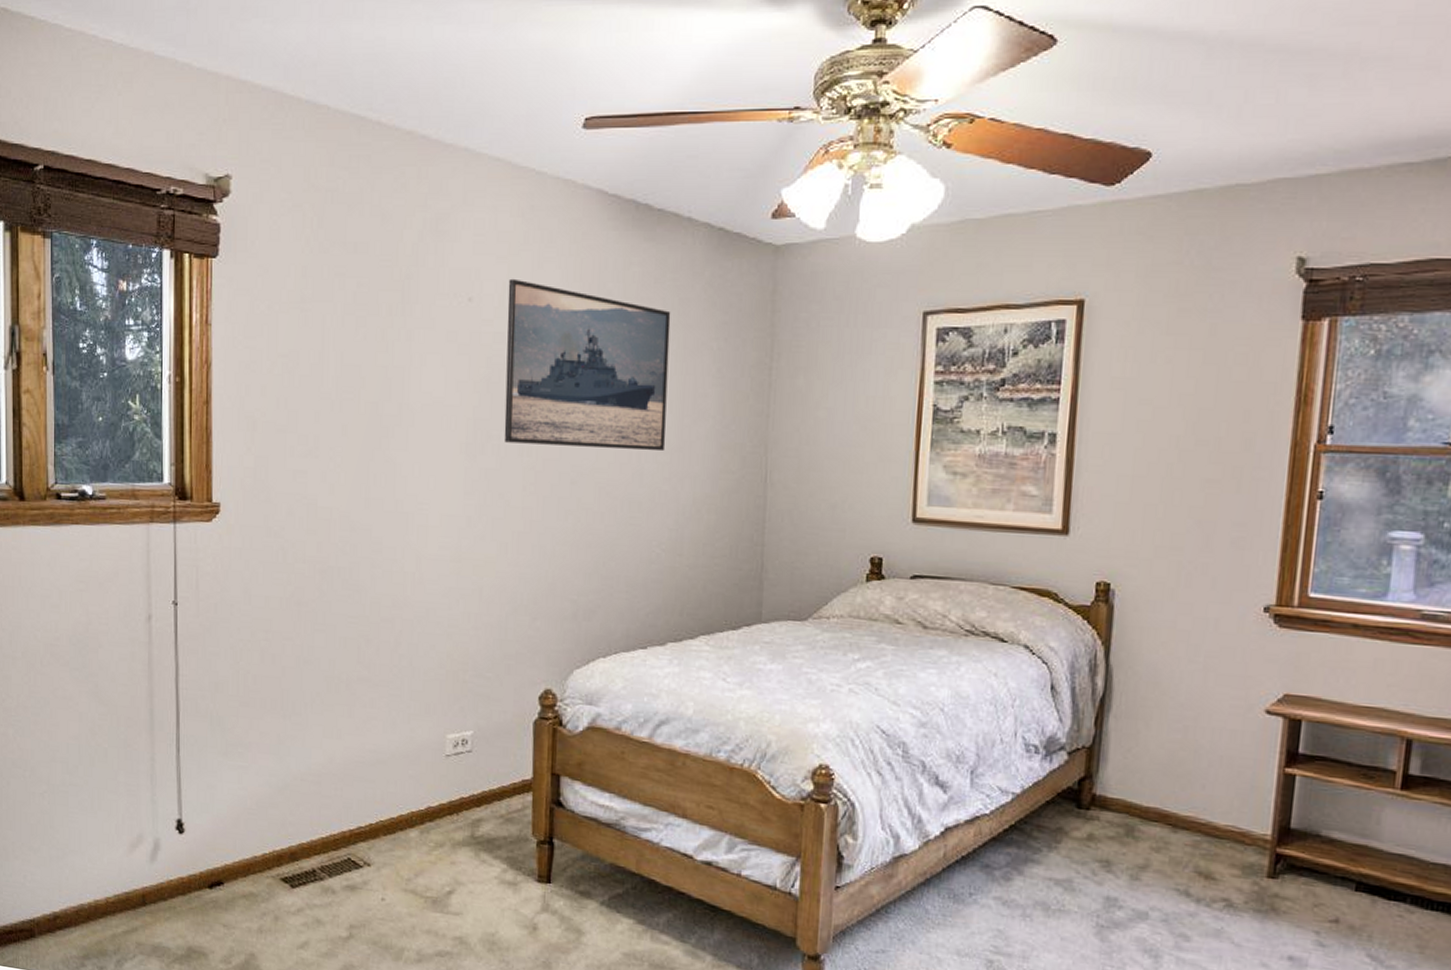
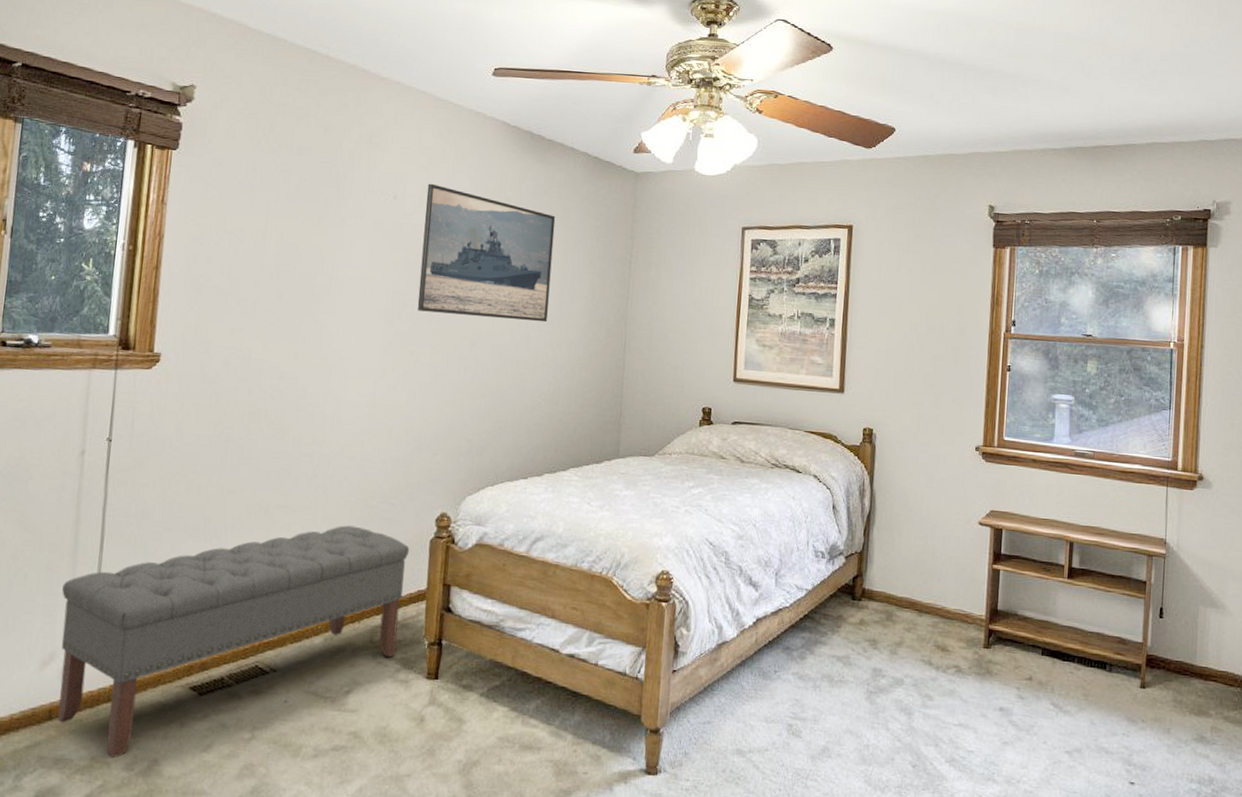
bench: none [143,702,511,950] -> present [57,525,410,759]

